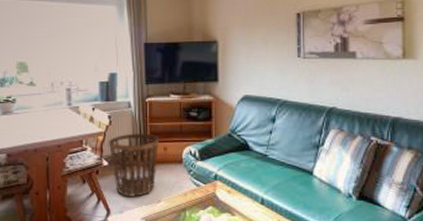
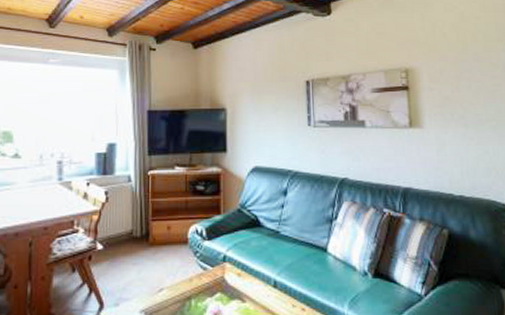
basket: present [108,133,159,197] -> none [103,211,162,285]

